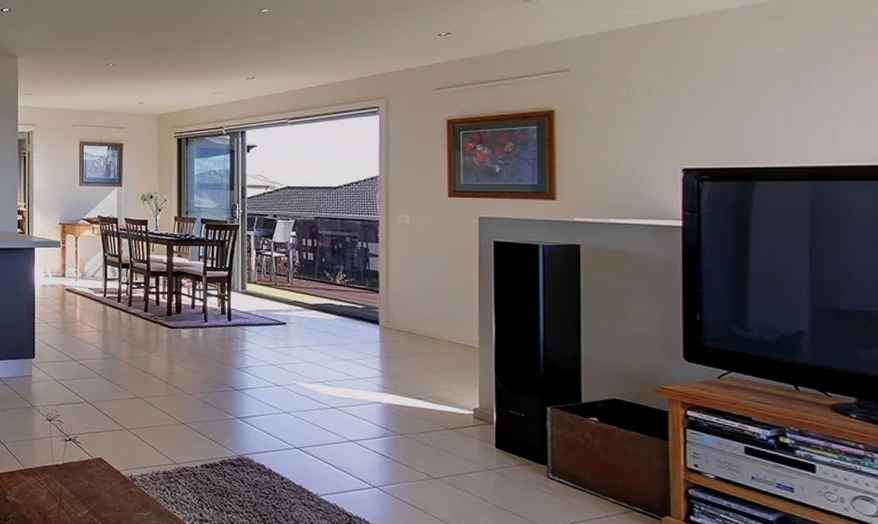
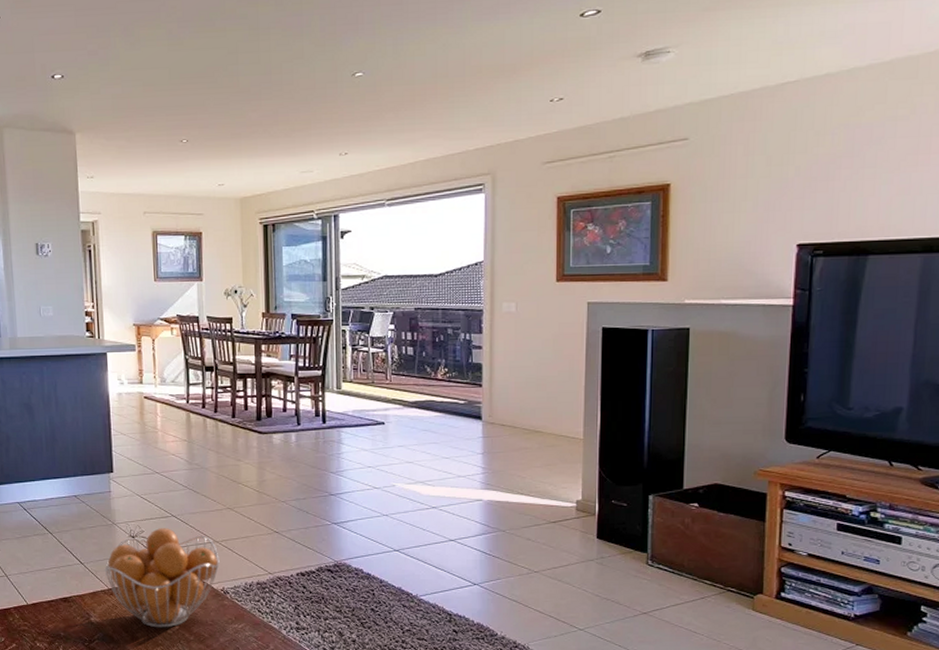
fruit basket: none [22,413,129,511] -> present [104,528,220,628]

